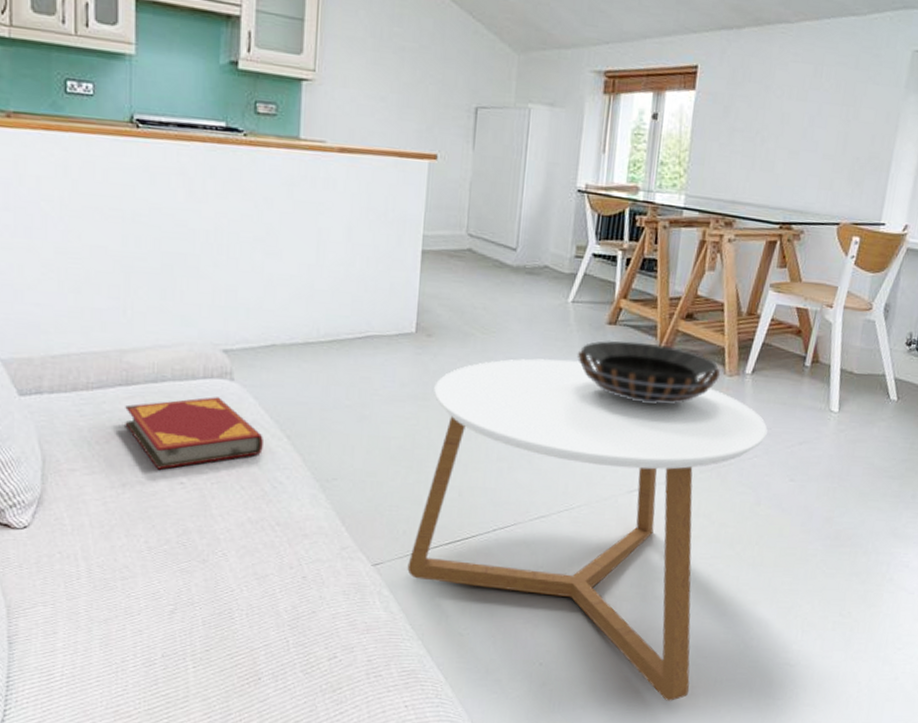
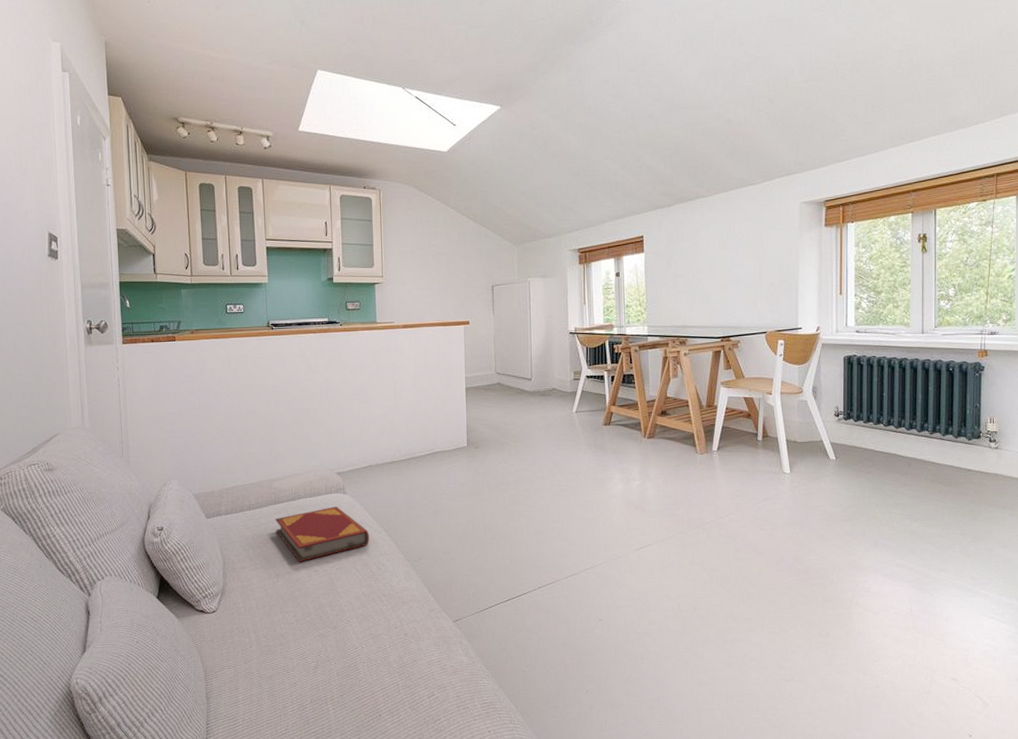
coffee table: present [407,358,768,701] -> none [479,454,737,716]
decorative bowl: present [577,340,721,404] -> none [584,436,694,481]

